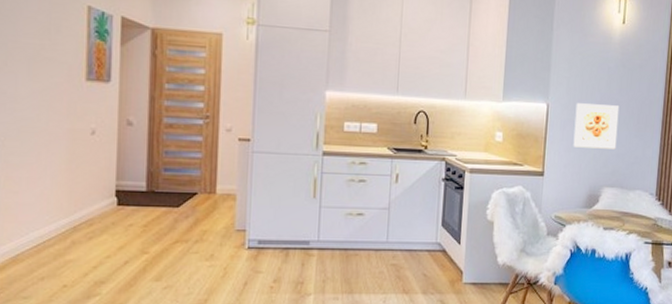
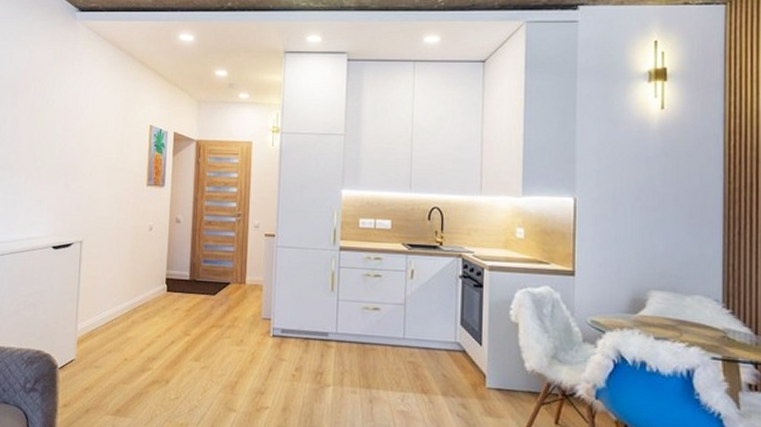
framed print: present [573,103,620,149] -> none [608,196,665,248]

